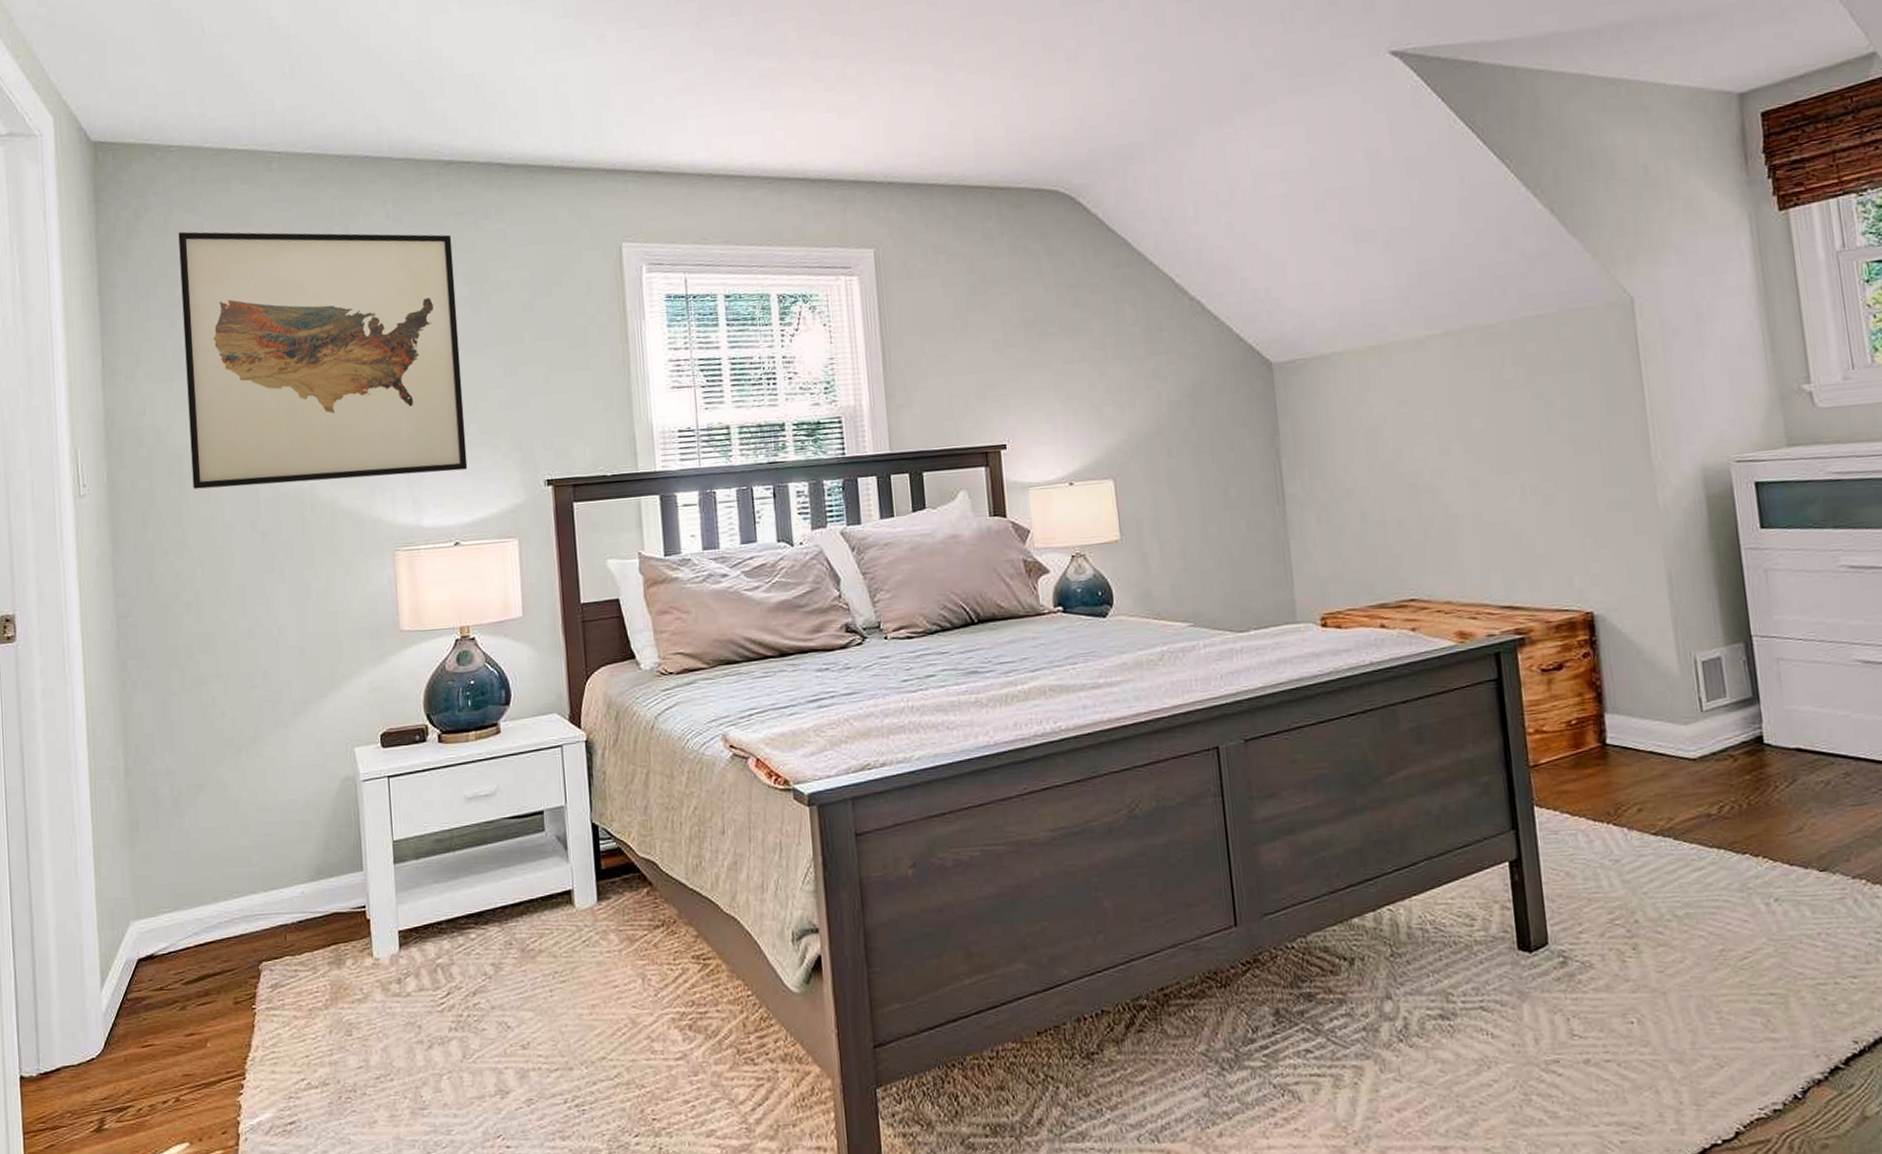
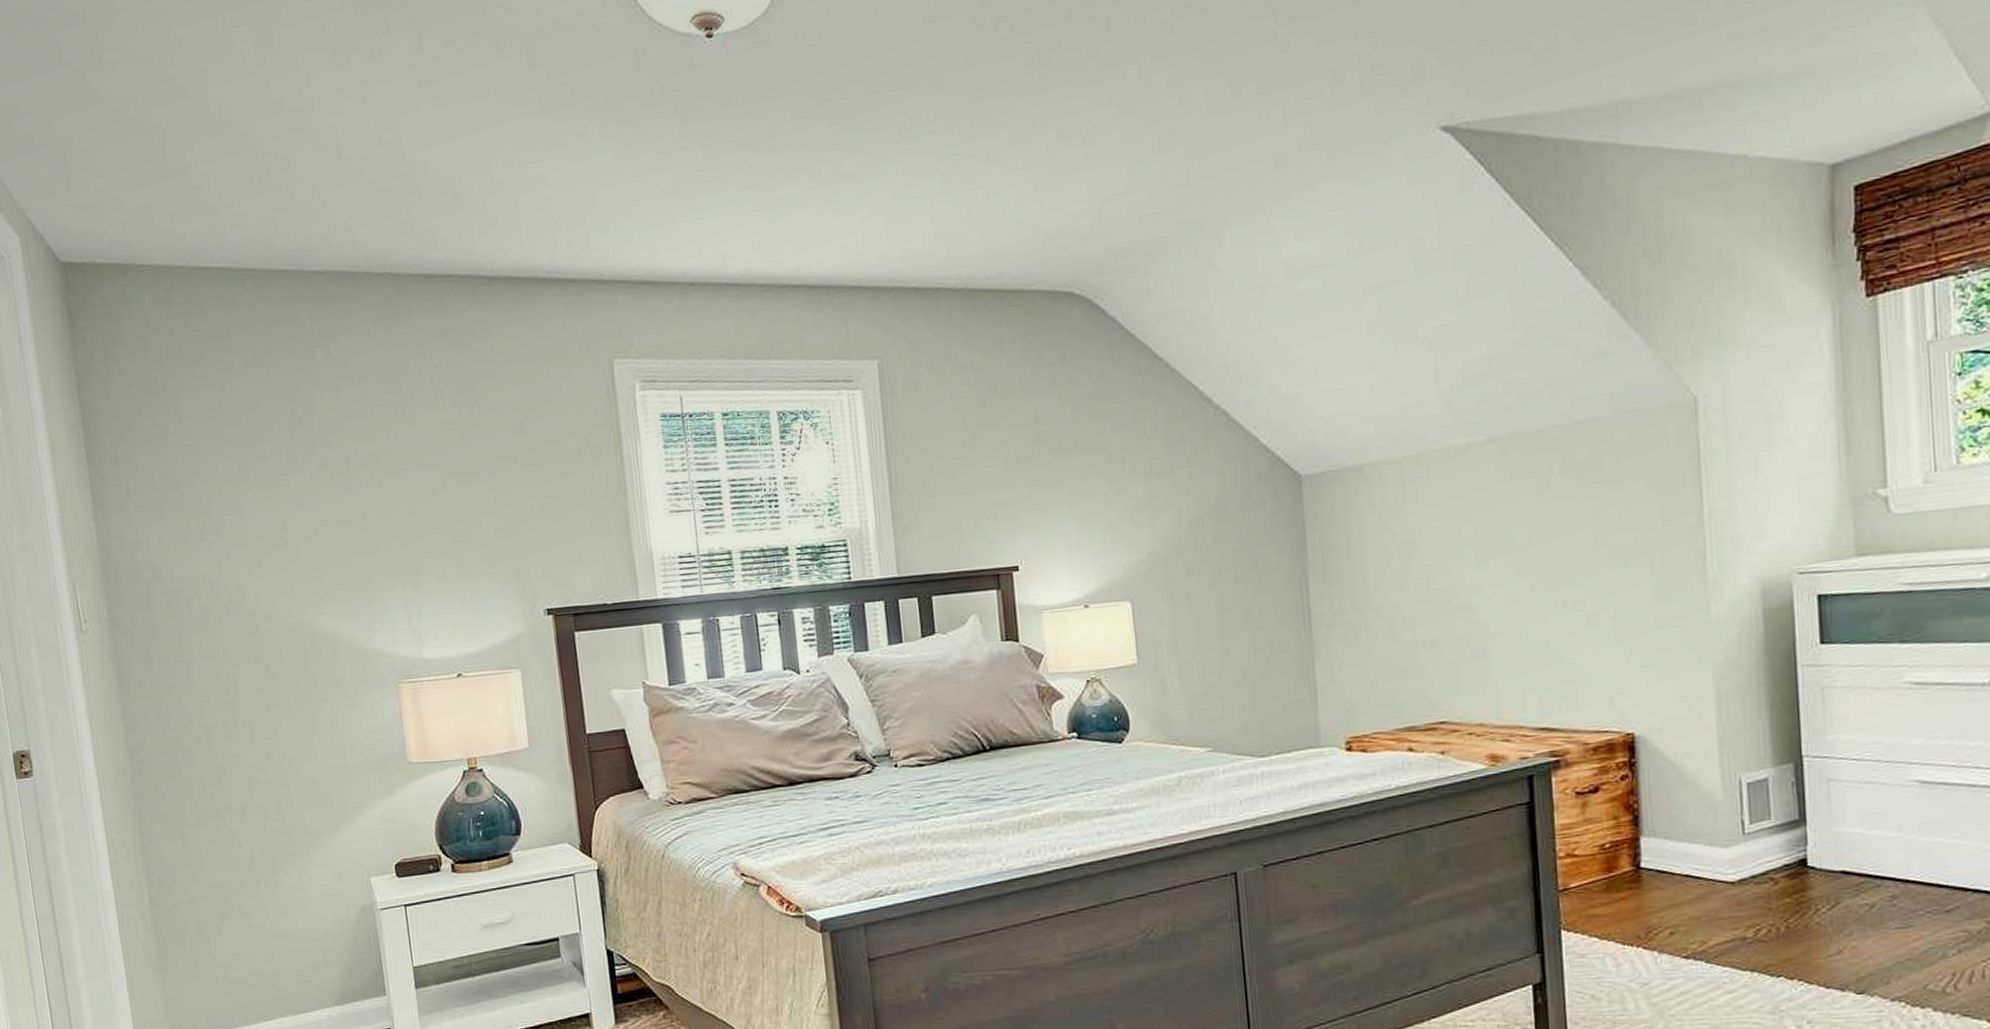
wall art: present [178,231,468,489] -> none [157,354,466,623]

